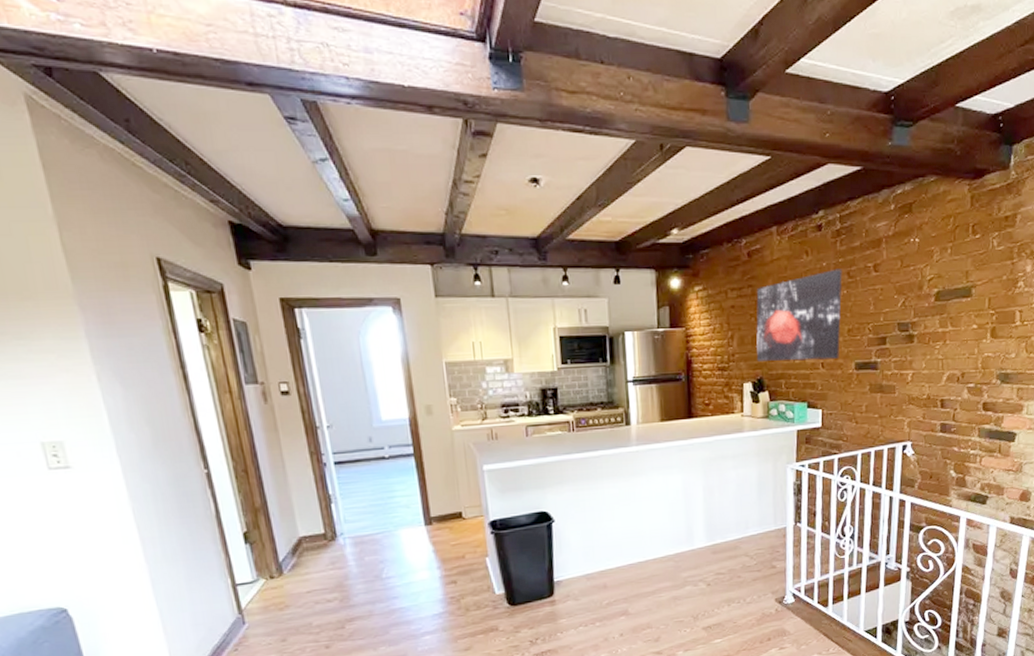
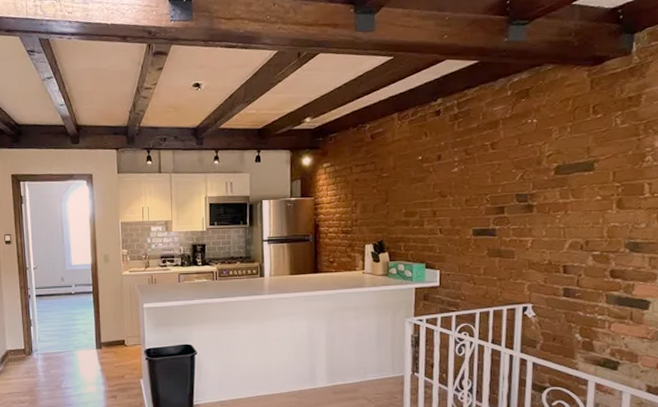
wall art: present [756,268,842,361] -> none [378,147,460,227]

